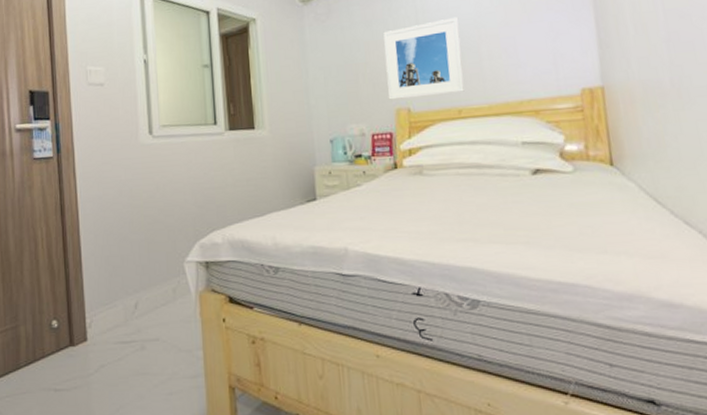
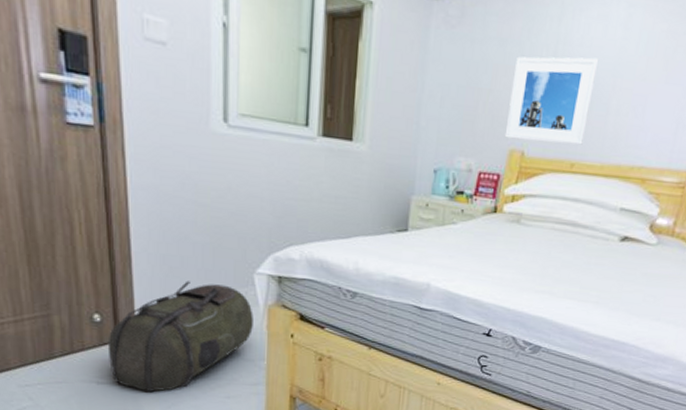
backpack: none [63,277,188,396] -> present [107,280,253,393]

